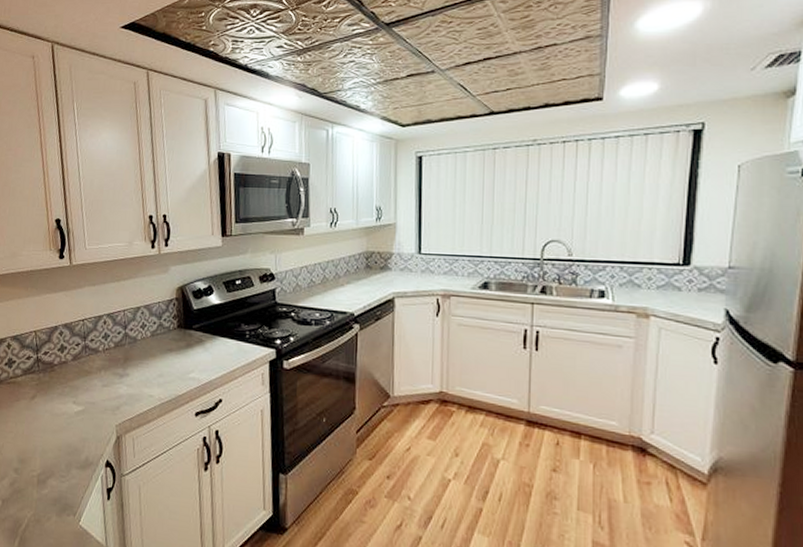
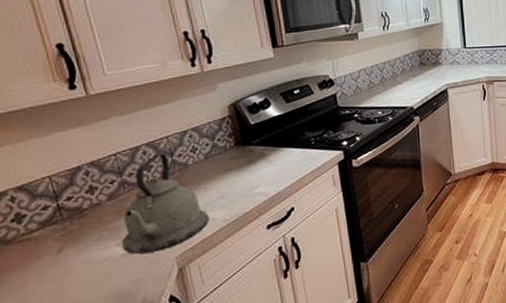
kettle: none [77,325,148,416] -> present [121,153,210,255]

